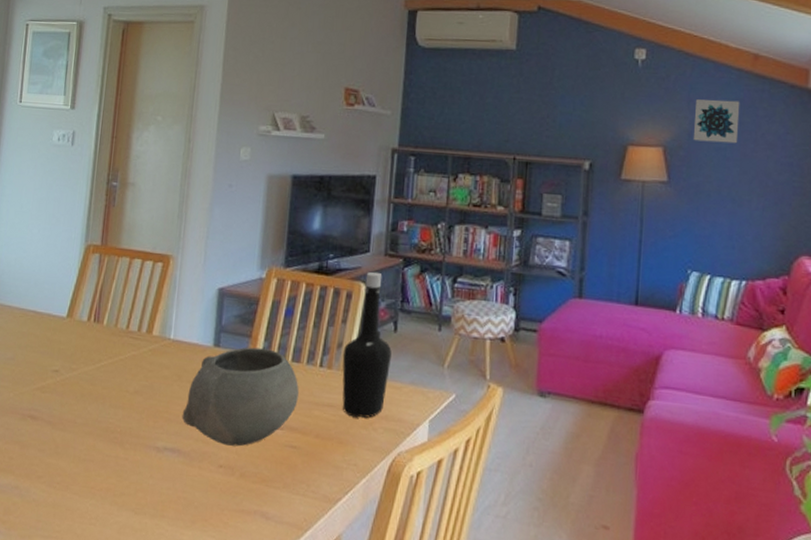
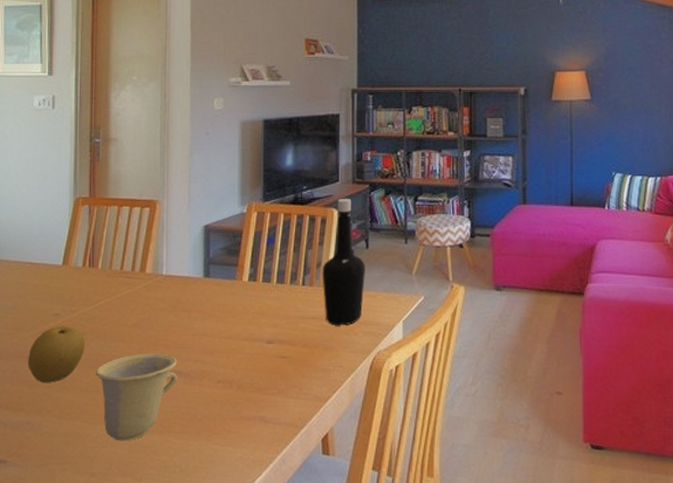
fruit: none [22,383,83,446] -> present [28,326,85,383]
cup: none [90,424,177,521] -> present [95,353,177,441]
bowl: present [182,347,299,446] -> none [180,275,285,363]
wall art: present [693,99,740,144] -> none [609,27,647,63]

